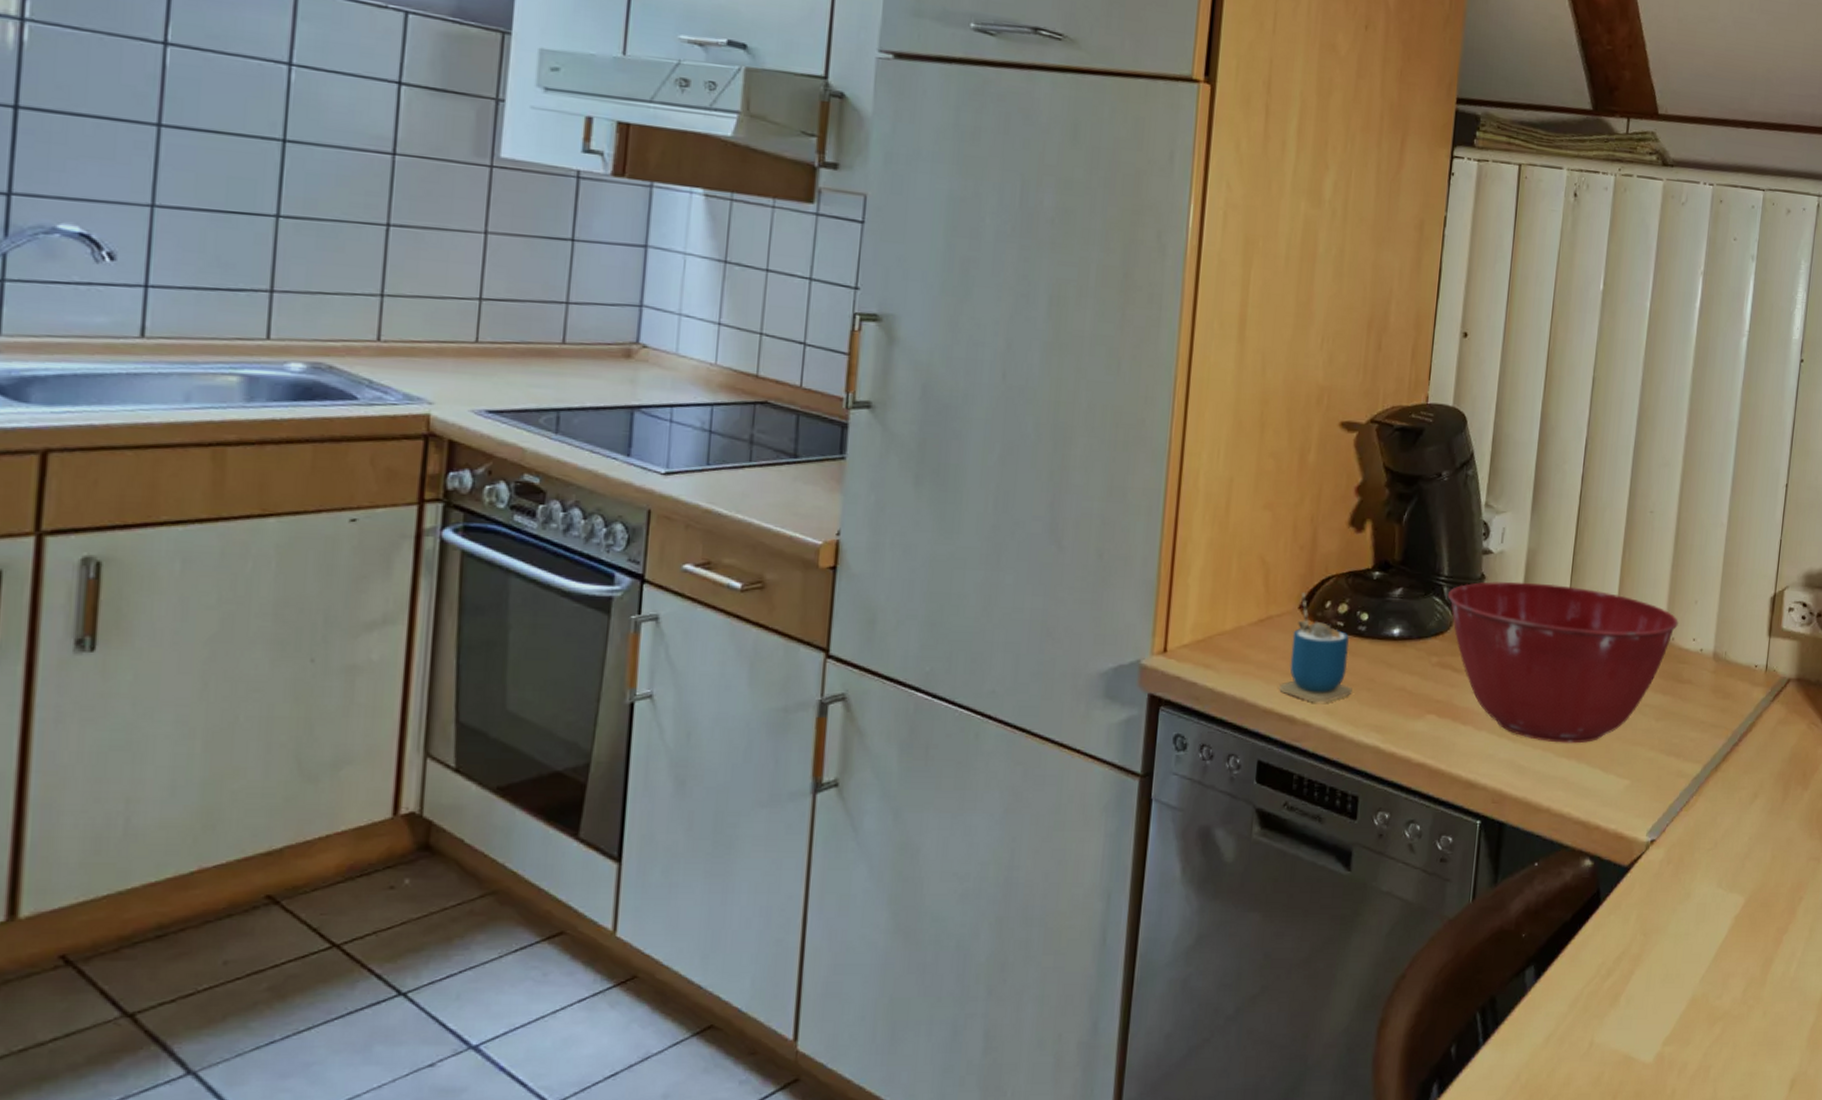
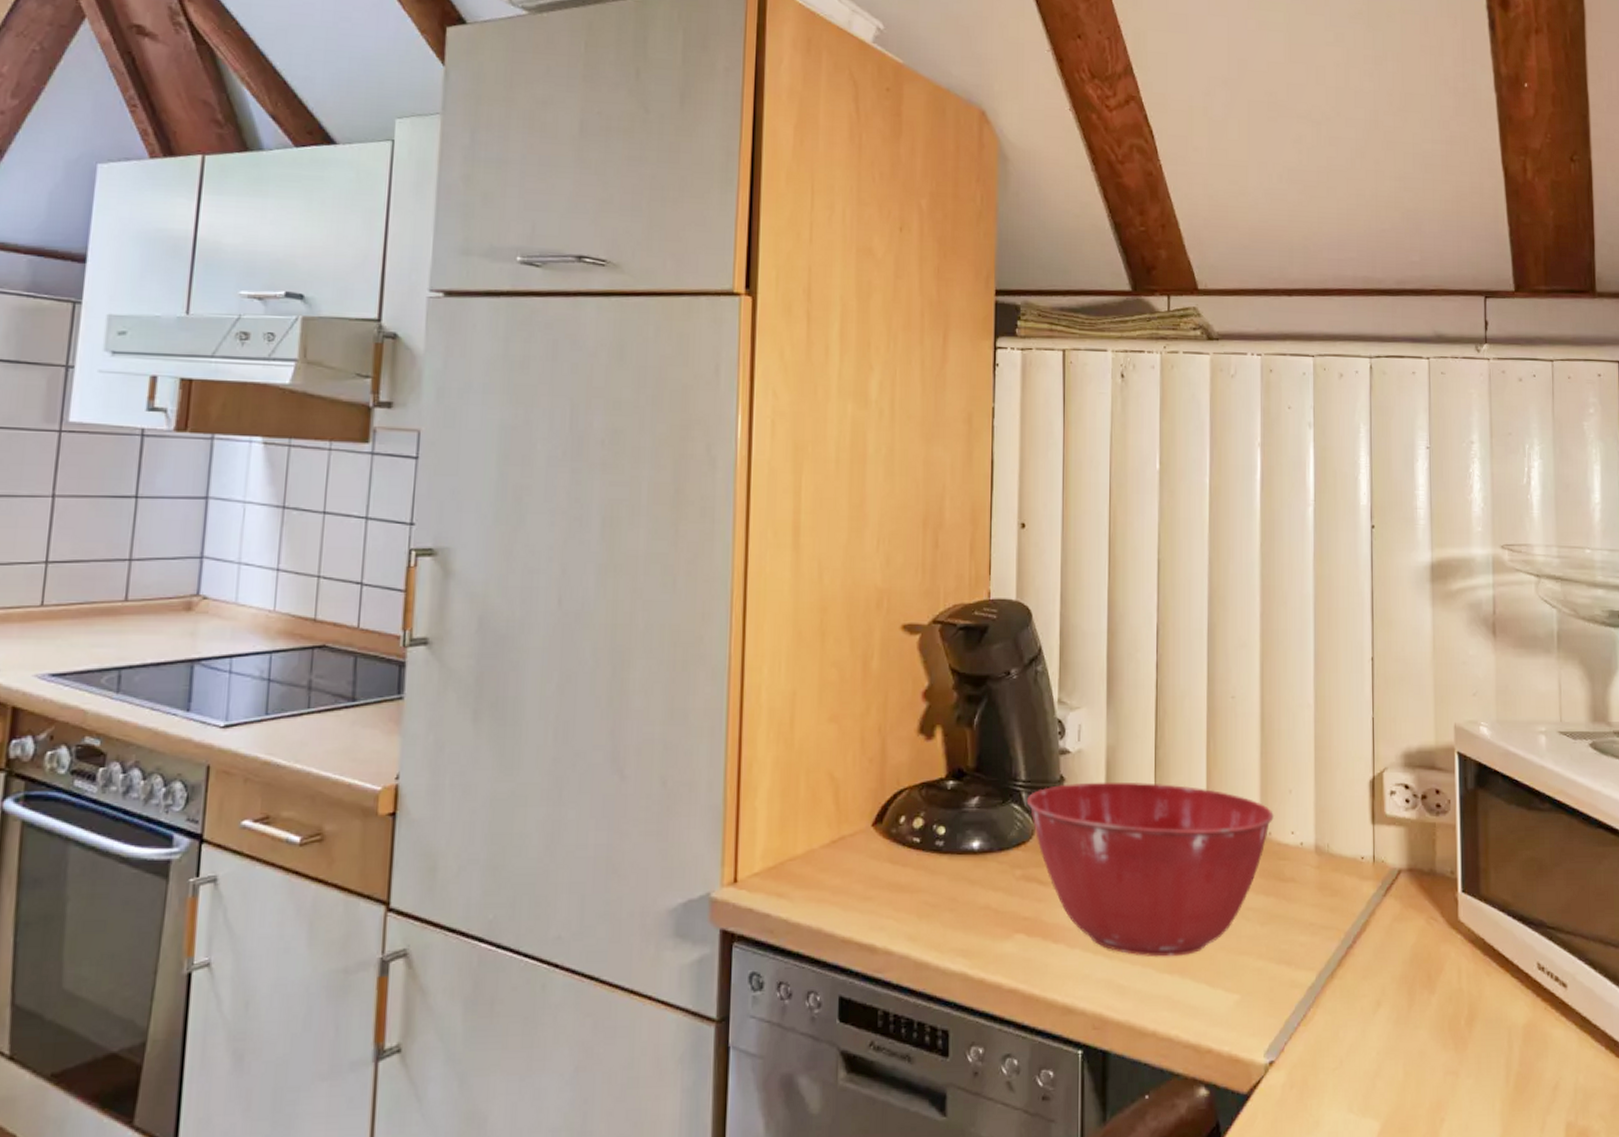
cup: present [1279,592,1352,703] -> none [857,808,934,928]

